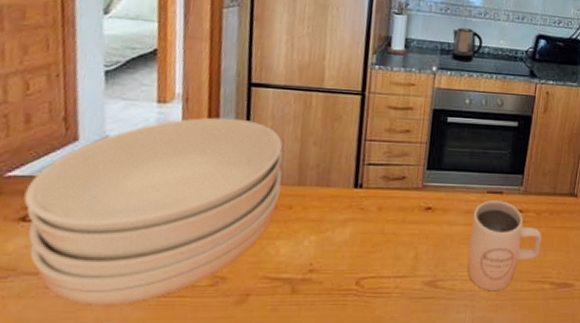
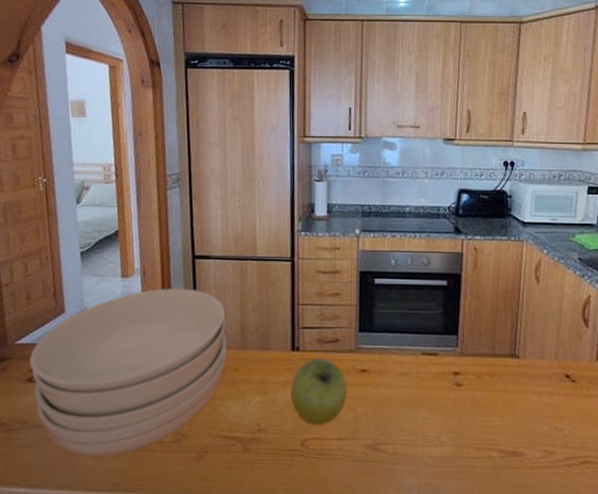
fruit: none [349,196,411,264] -> present [291,358,348,425]
kettle: present [451,27,483,63] -> none [372,188,402,223]
mug: present [467,199,542,292] -> none [406,361,485,458]

